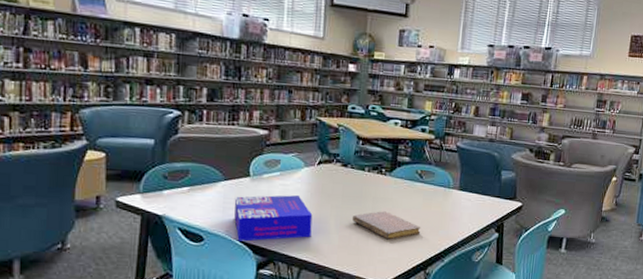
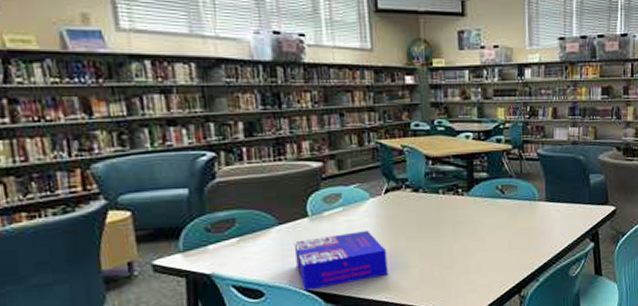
notebook: present [353,211,421,240] -> none [432,235,510,266]

